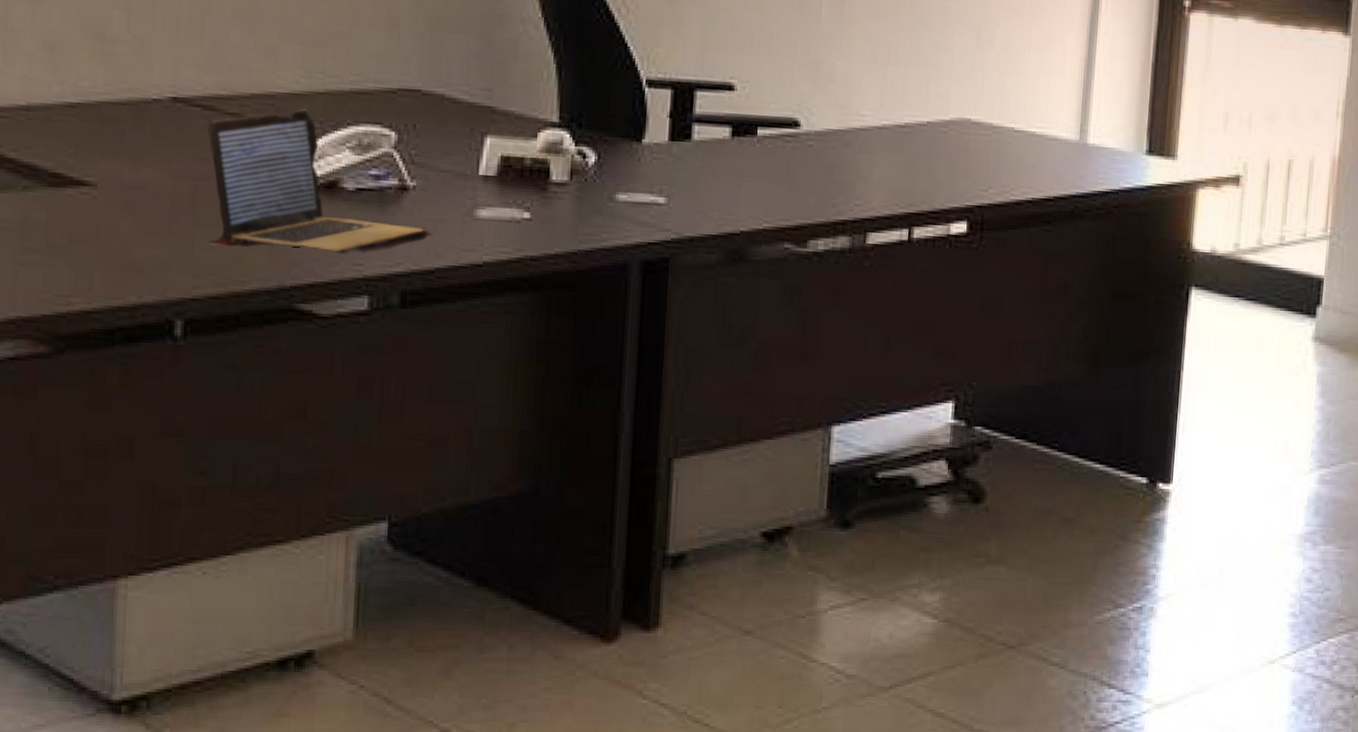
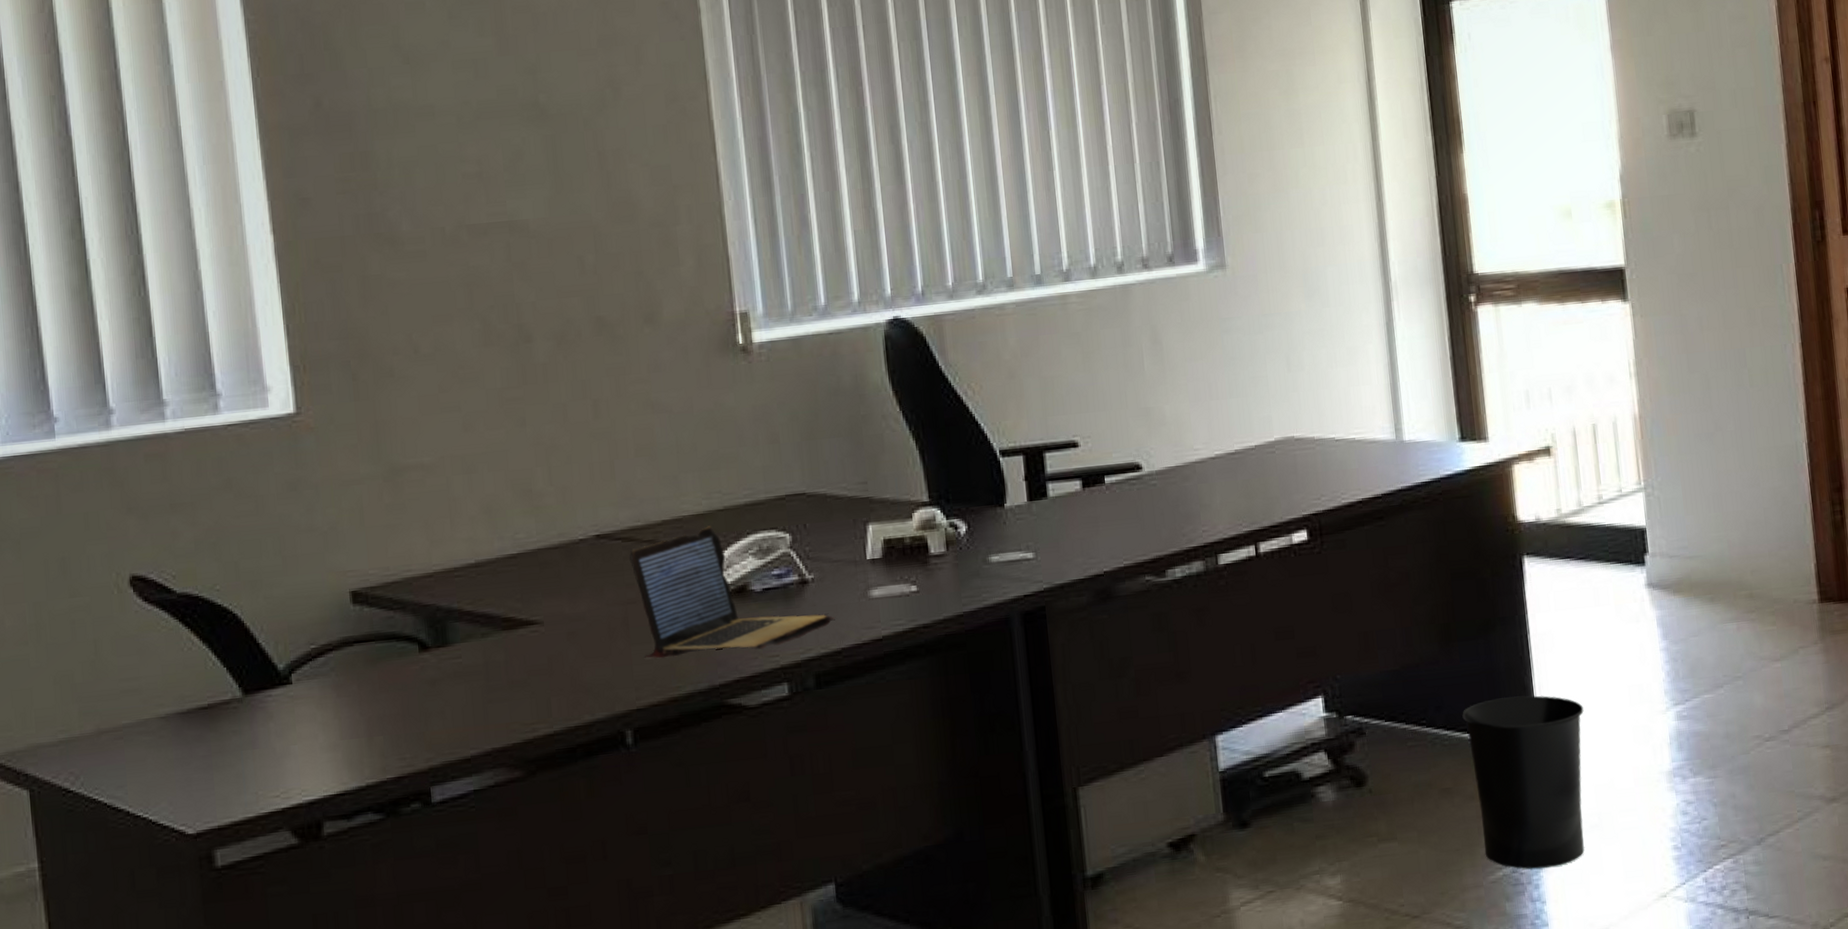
waste bin: none [1095,432,1225,616] -> present [1462,695,1585,869]

